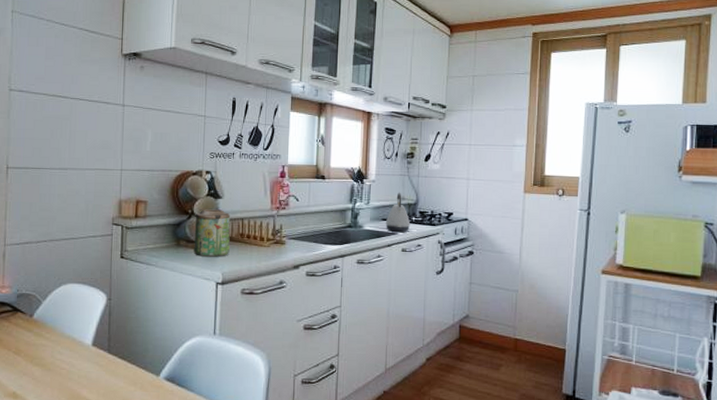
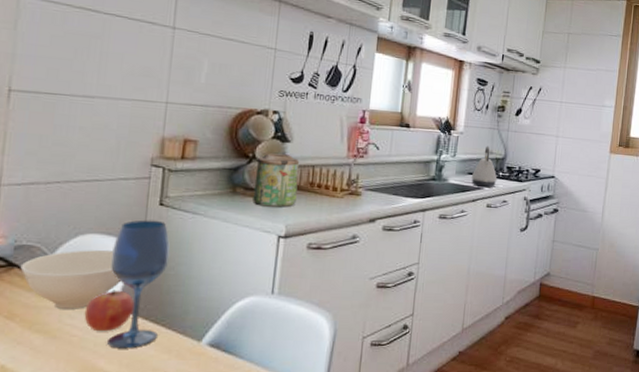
bowl: none [22,297,95,347] -> present [20,250,120,309]
fruit: none [69,330,106,366] -> present [84,290,135,332]
wineglass: none [86,271,131,381] -> present [106,220,170,349]

